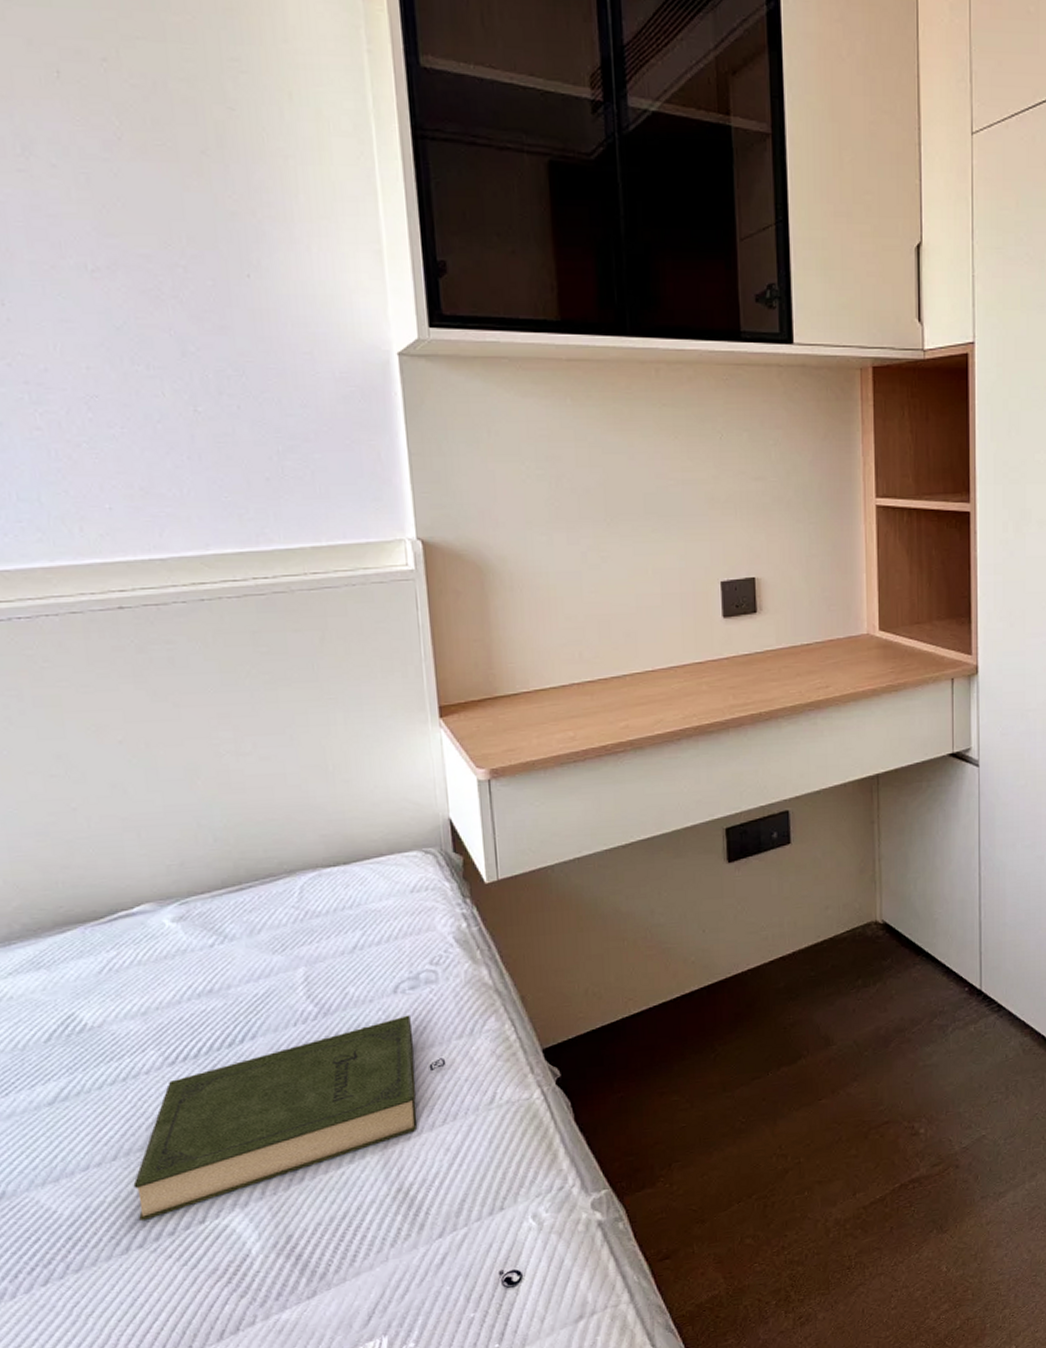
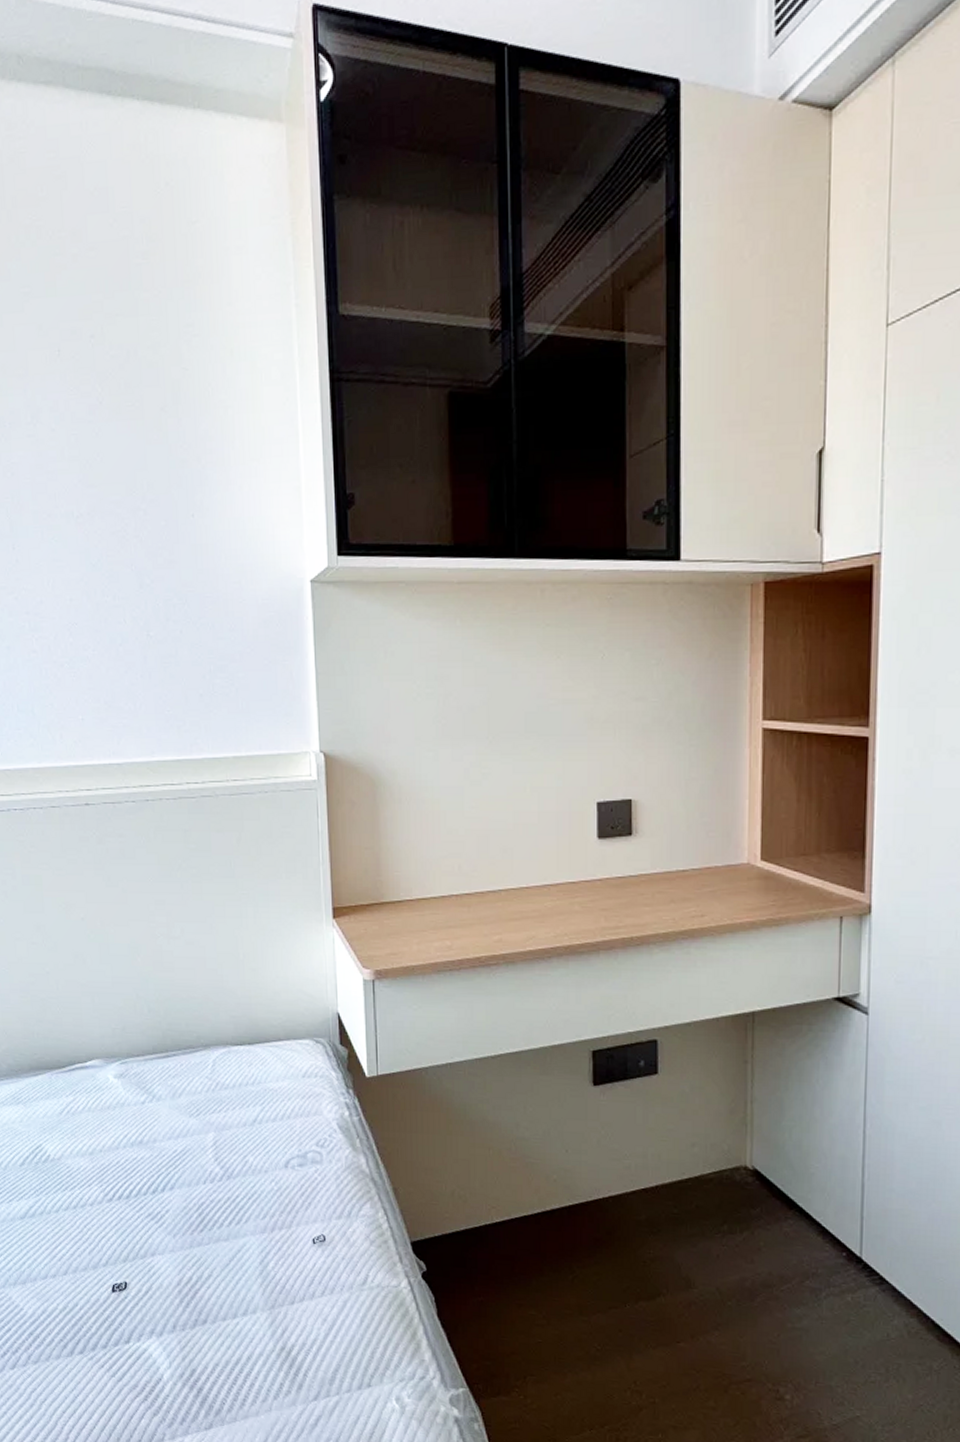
book: present [133,1015,418,1221] -> none [78,1189,300,1331]

